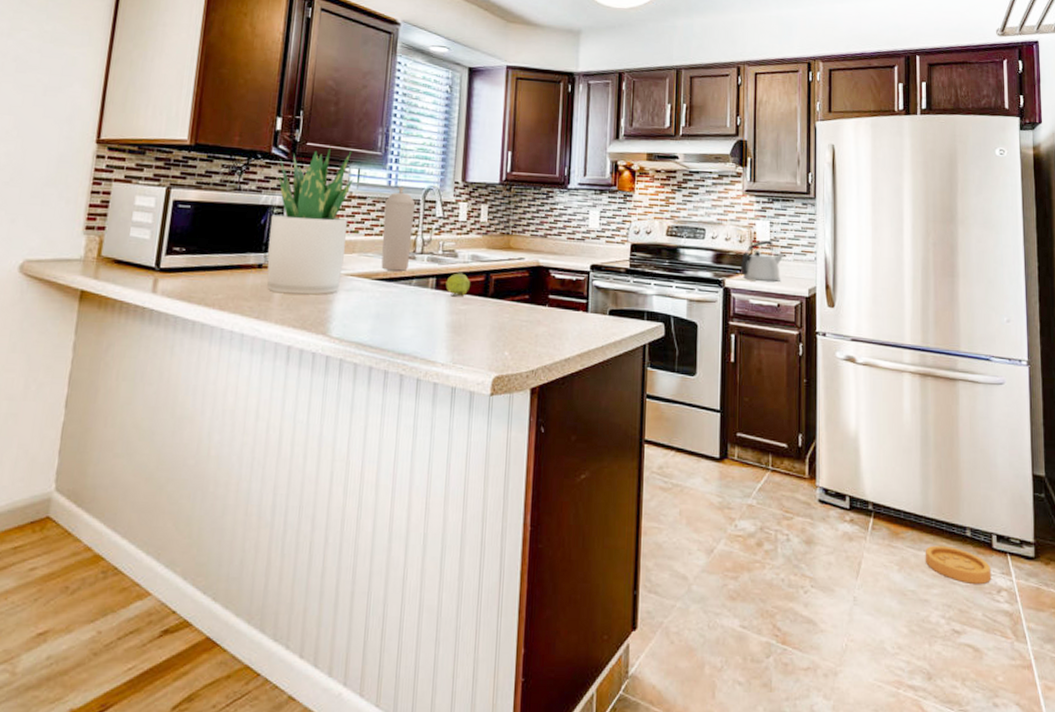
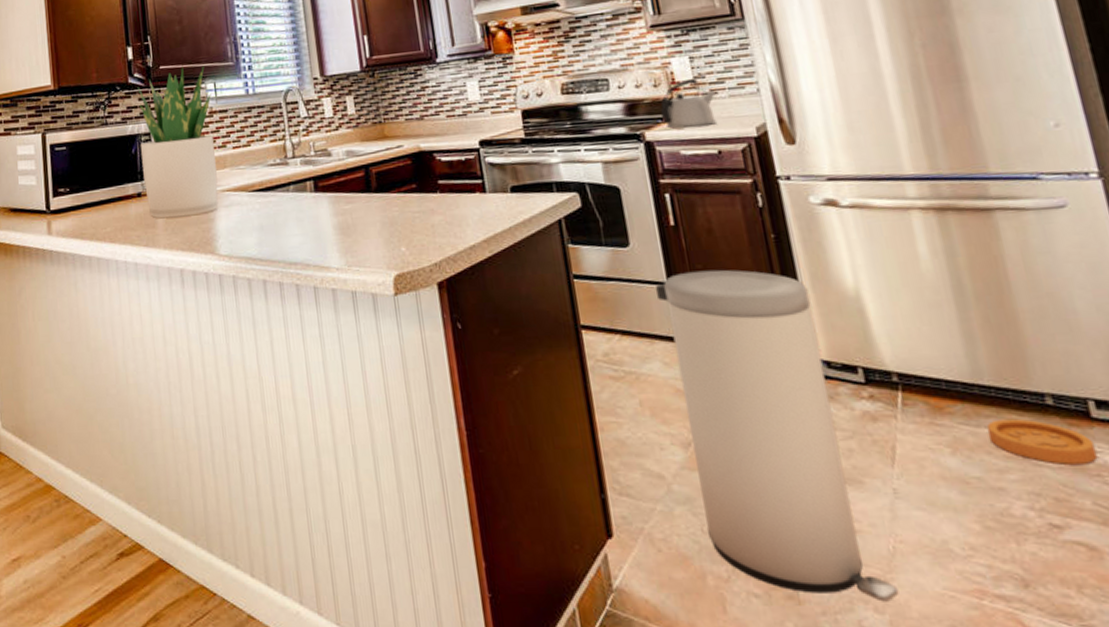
canister: present [381,186,416,271] -> none [246,93,283,180]
fruit: present [445,273,471,297] -> none [324,171,351,198]
pedal bin: none [710,403,843,690] -> present [656,269,899,602]

